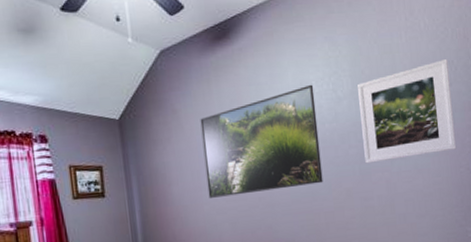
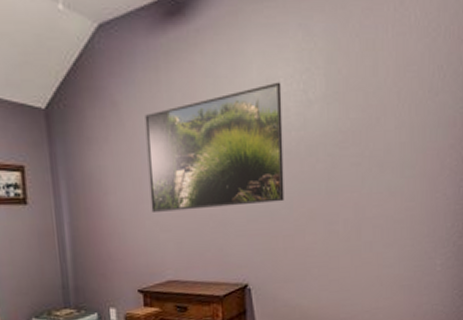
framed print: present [357,59,457,164] -> none [332,63,437,182]

